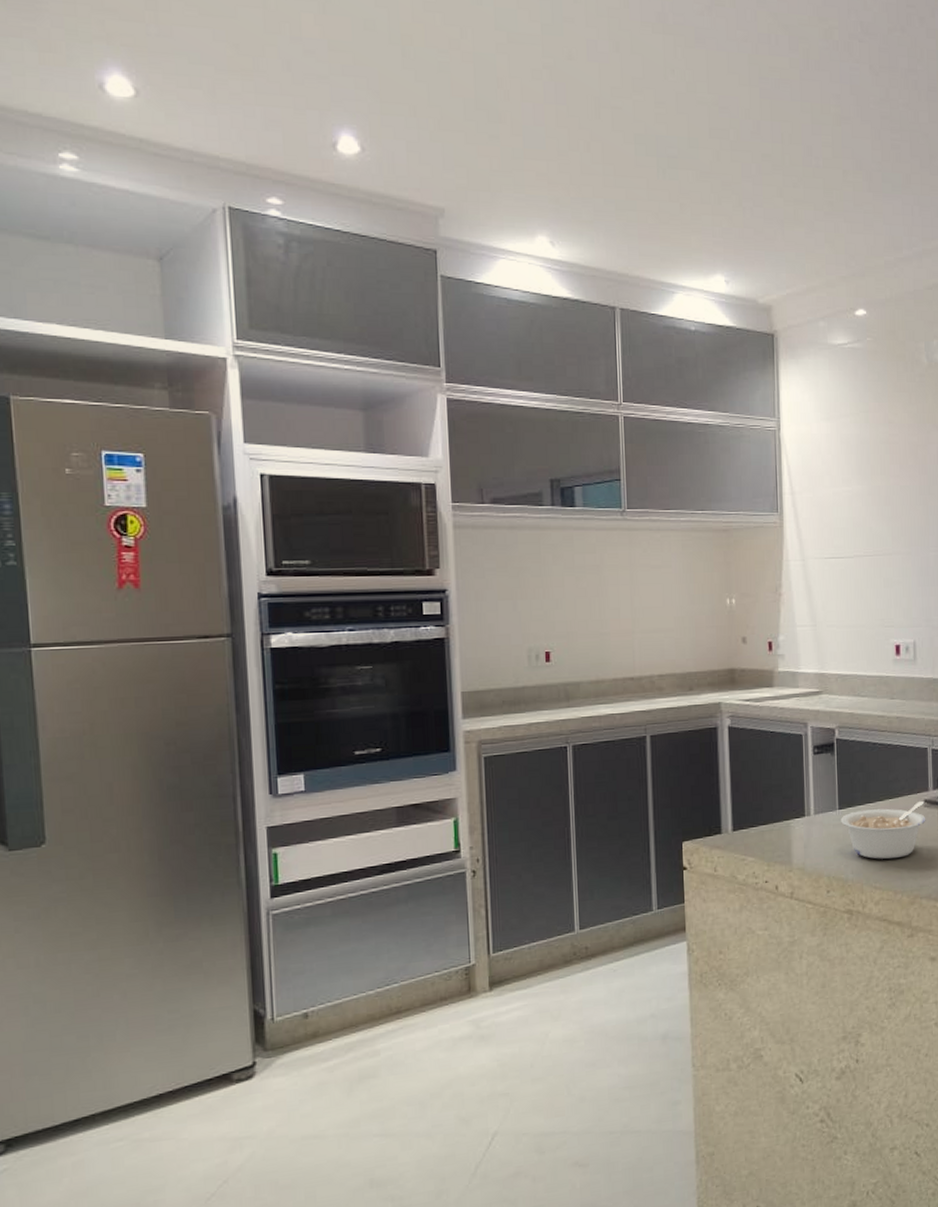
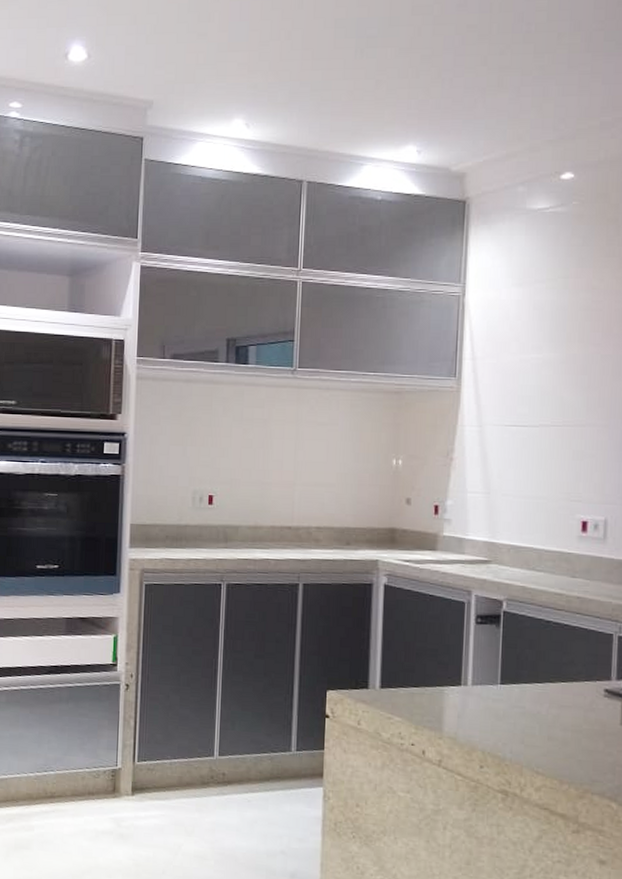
legume: present [841,801,926,859] -> none [502,689,605,746]

